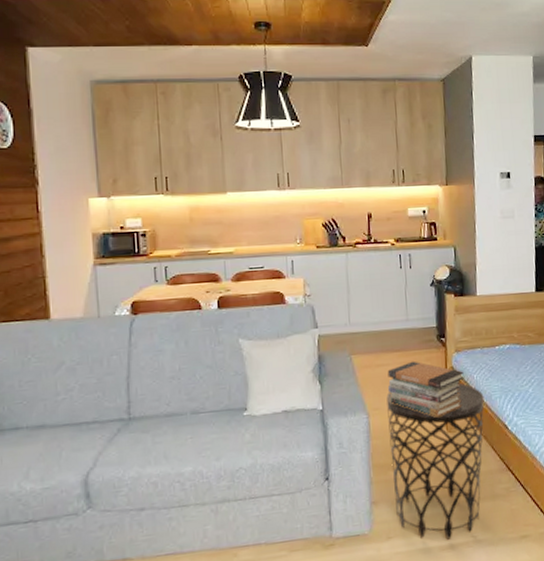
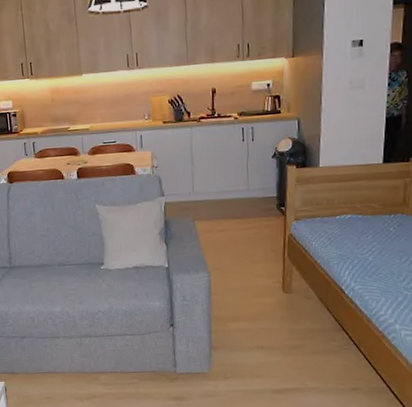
side table: present [386,382,484,540] -> none [226,248,322,385]
book stack: present [387,361,464,418] -> none [227,227,302,279]

